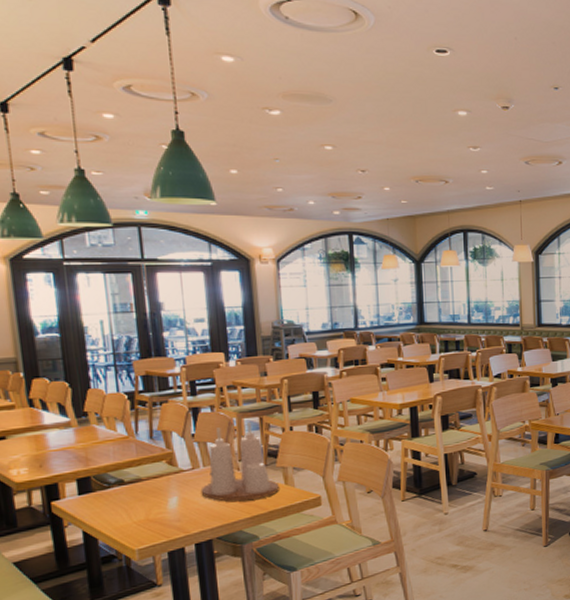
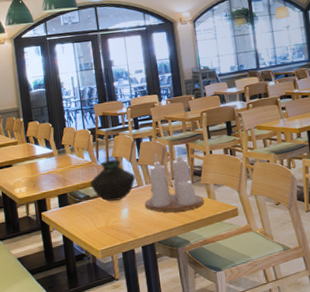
vase: none [124,434,190,488] -> present [90,160,136,201]

